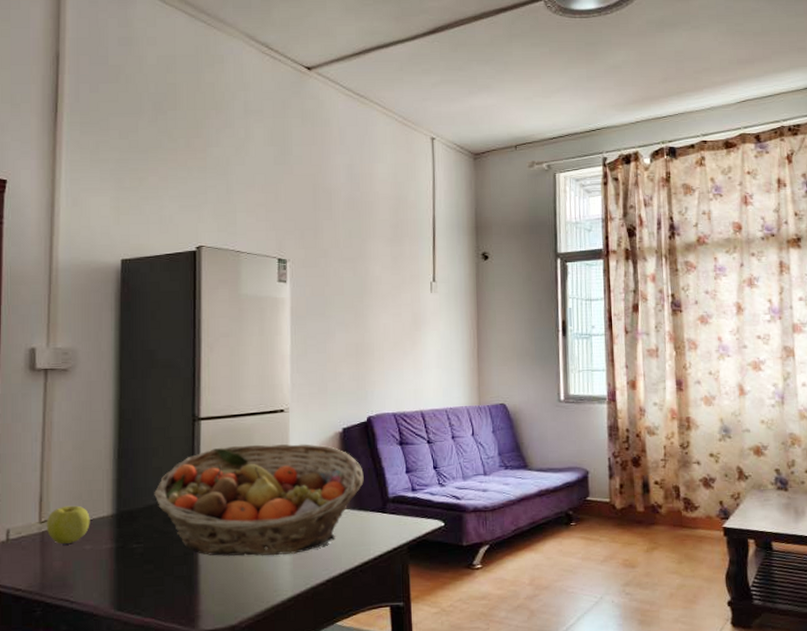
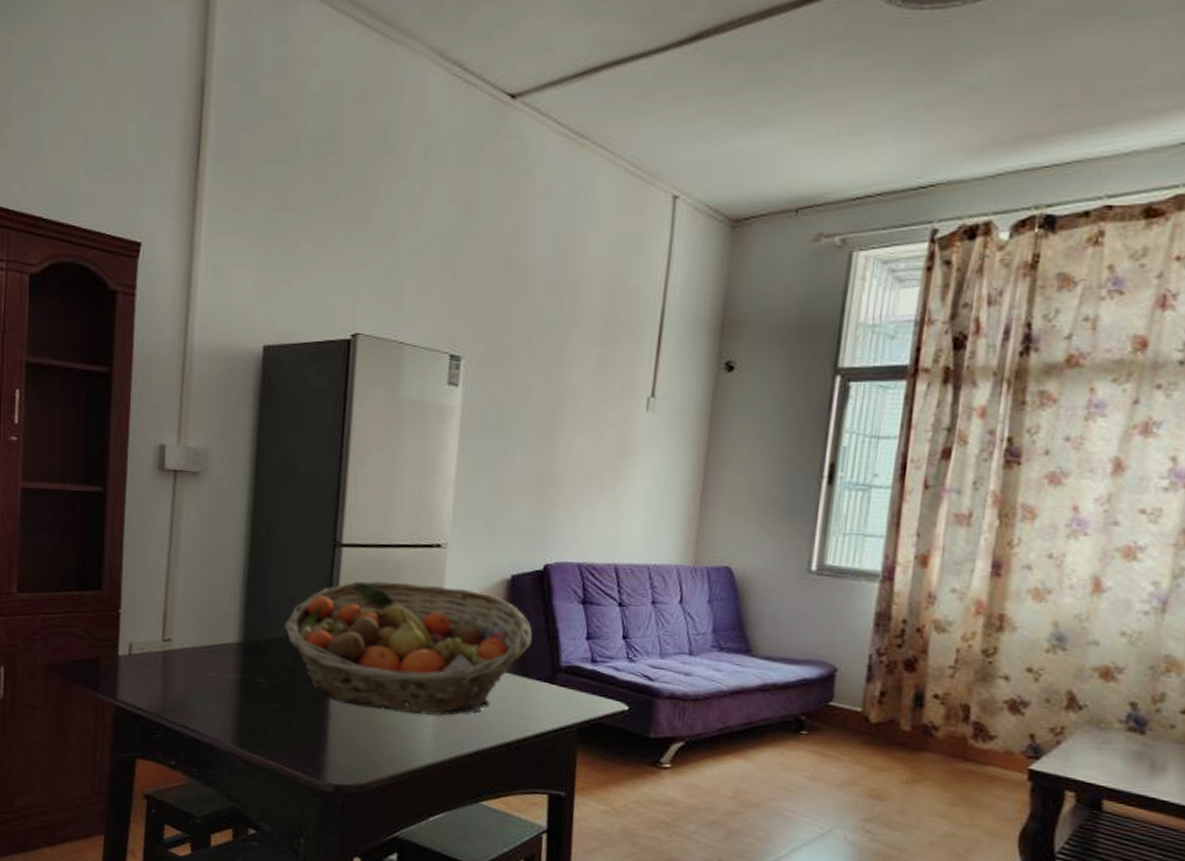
apple: present [46,505,90,544] -> none [169,626,215,667]

